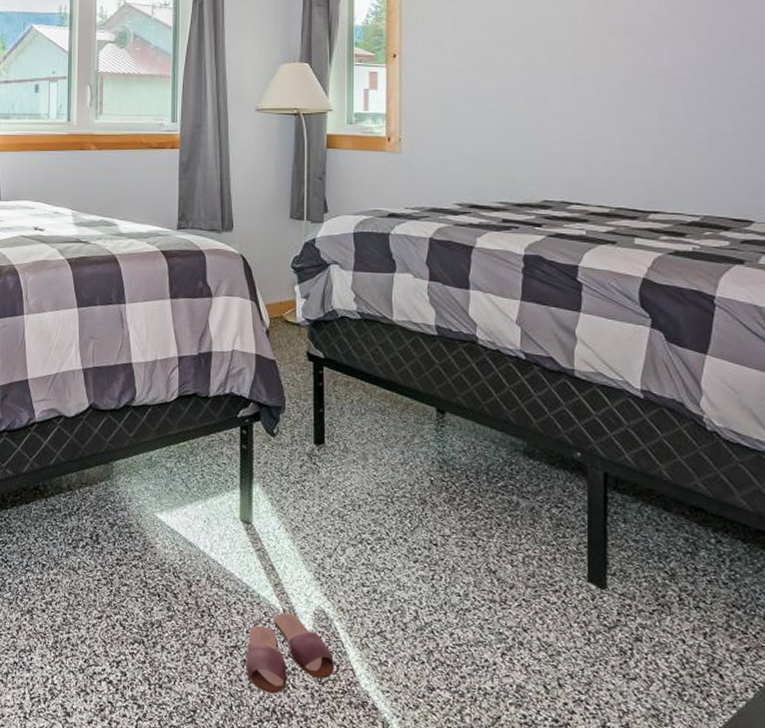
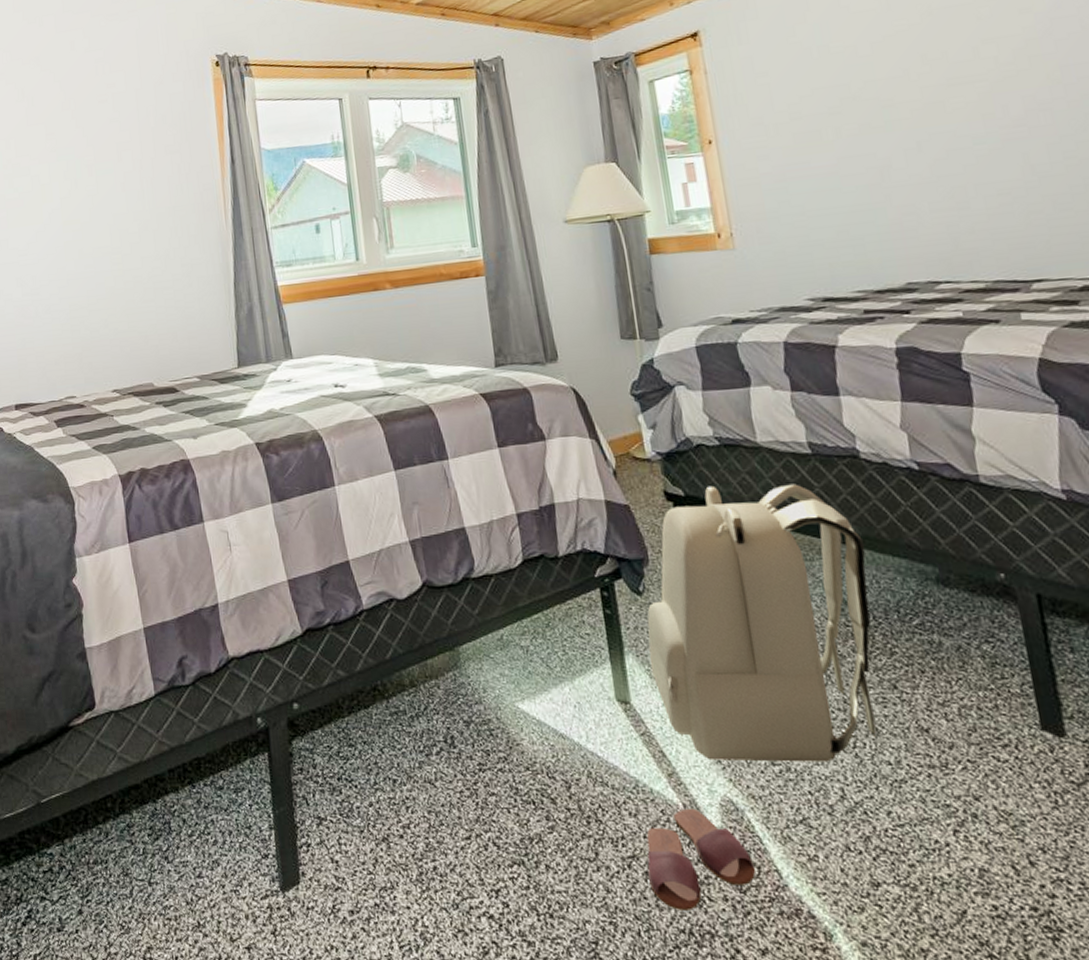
backpack: none [273,352,468,589] -> present [647,484,877,762]

